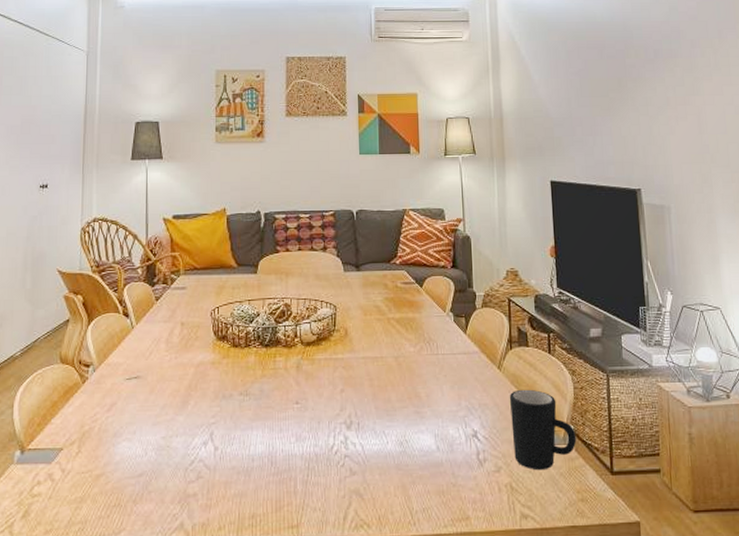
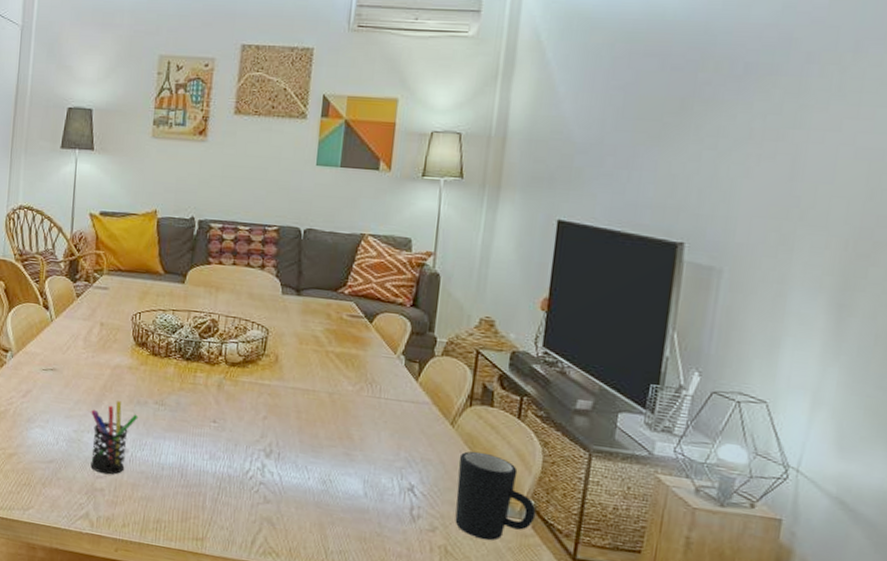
pen holder: none [178,398,225,478] -> present [90,400,139,475]

